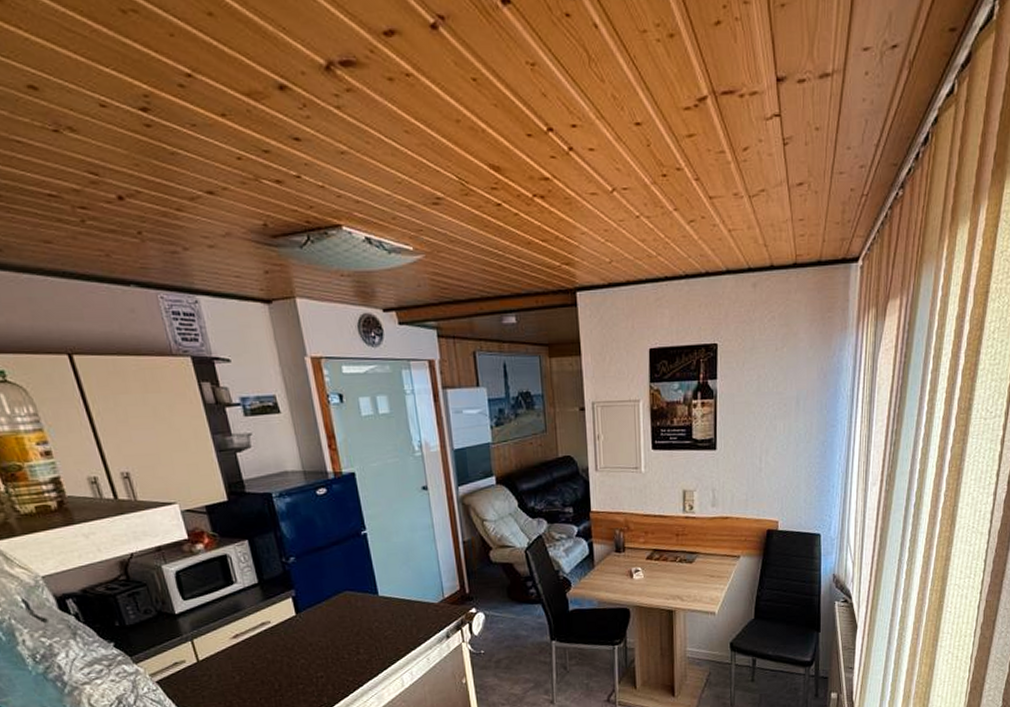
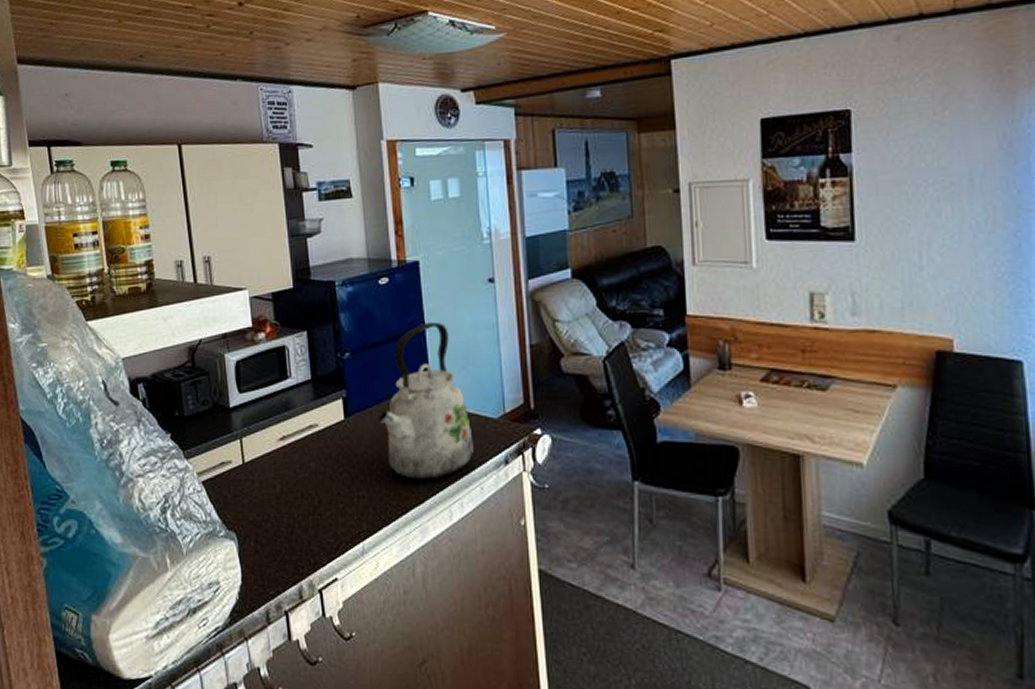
kettle: none [327,526,419,658] -> present [377,322,474,479]

